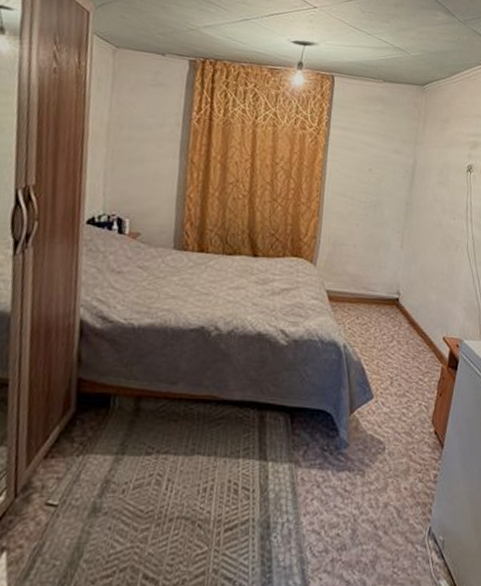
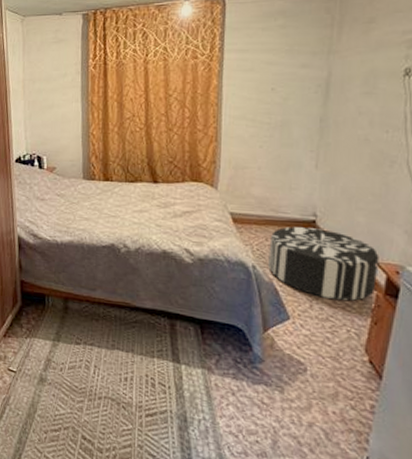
pouf: none [357,304,445,376] -> present [268,227,379,301]

